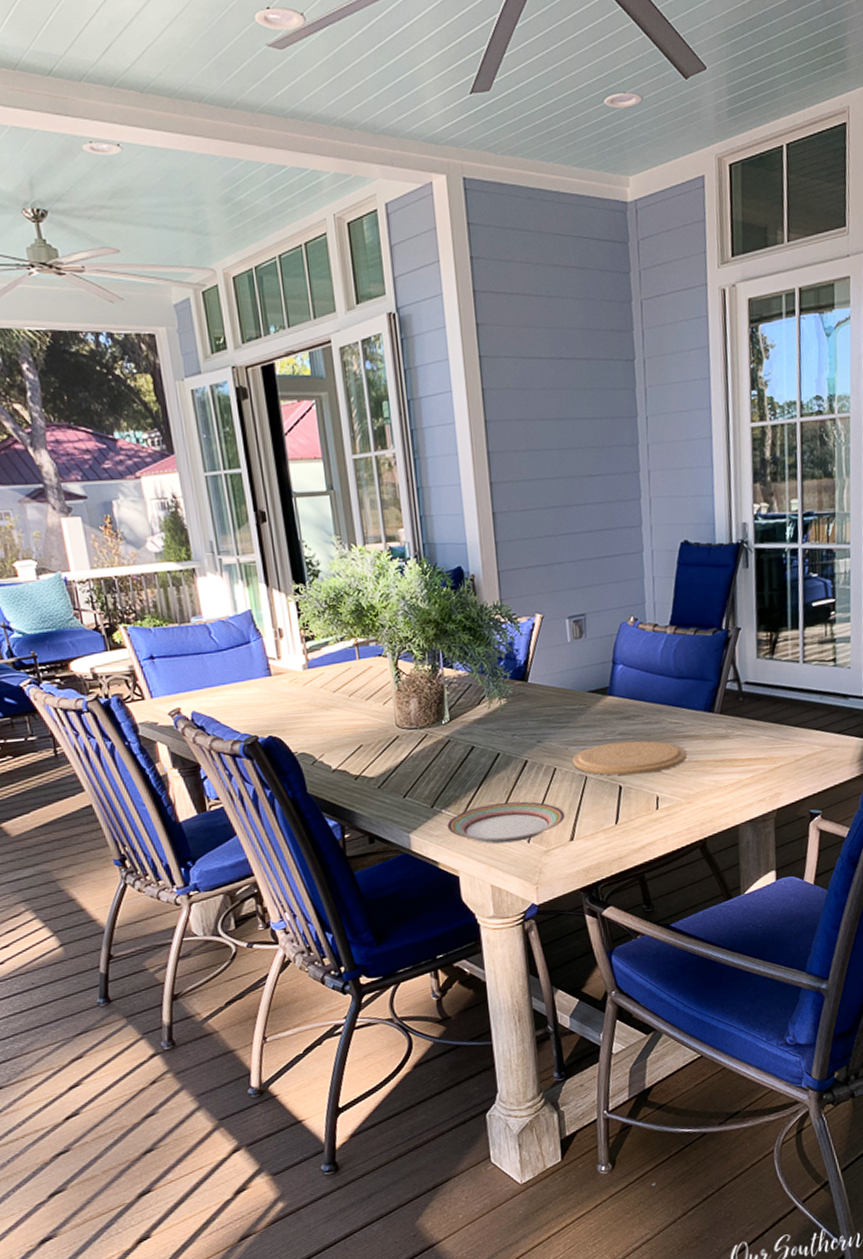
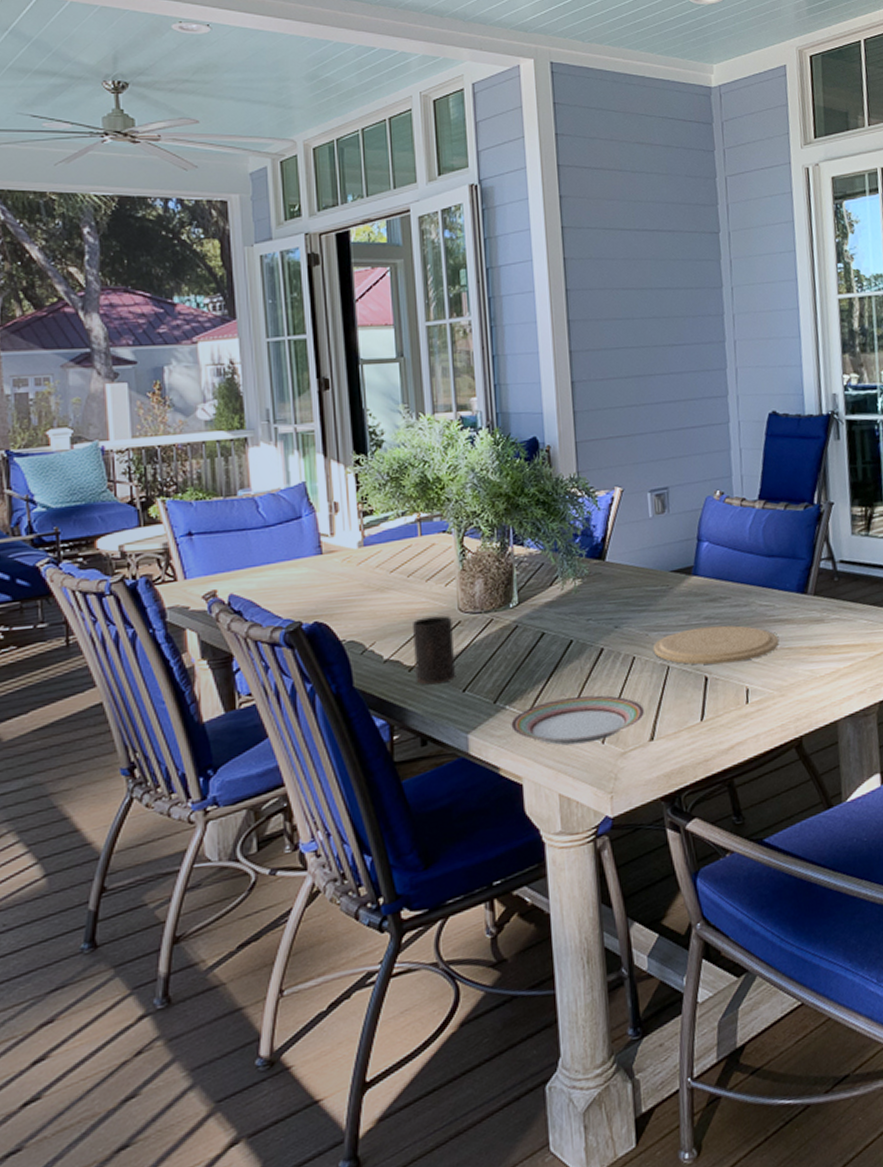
cup: none [356,731,397,791] -> present [413,615,456,685]

